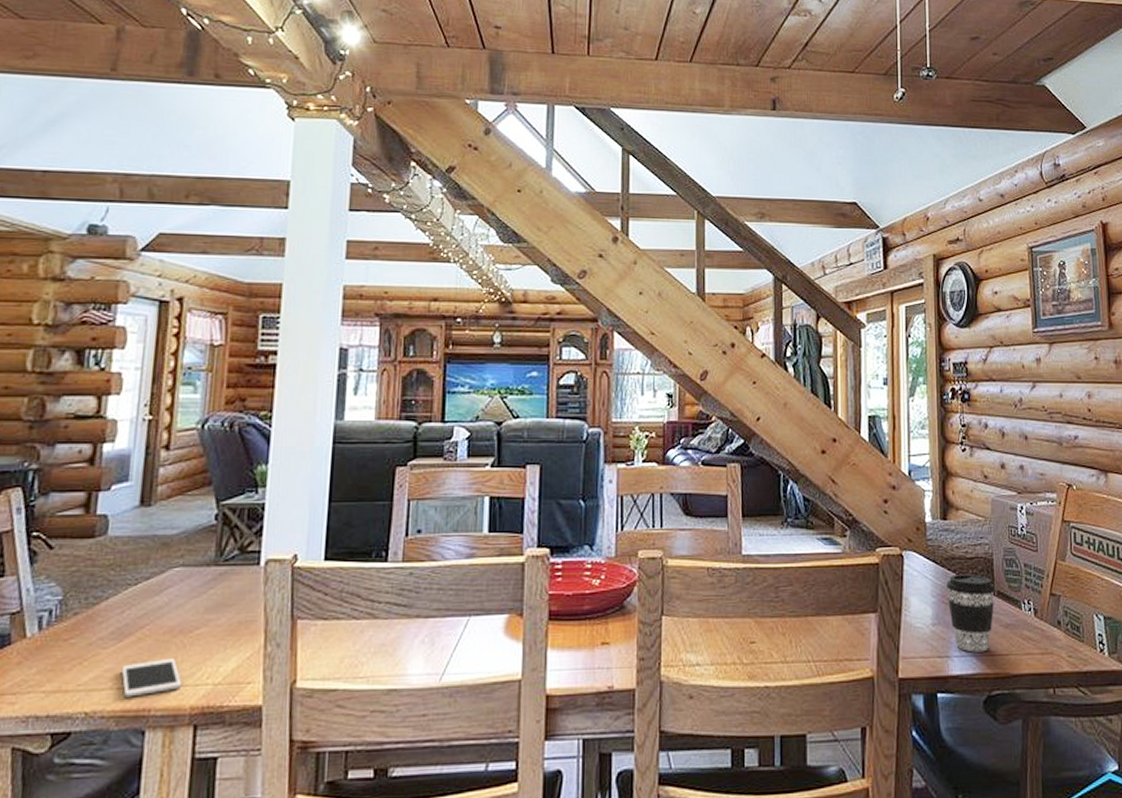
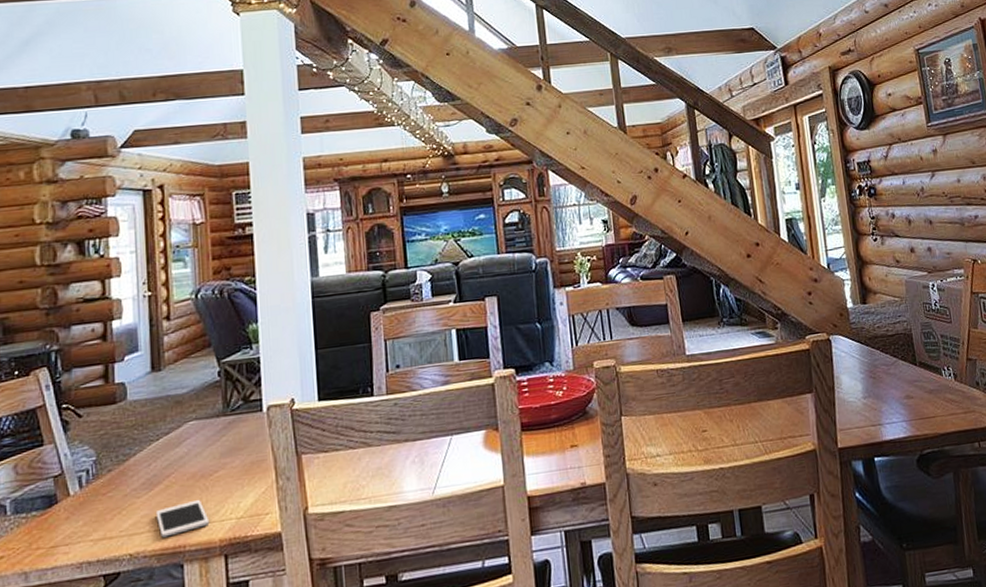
coffee cup: present [946,574,995,652] -> none [872,349,918,418]

